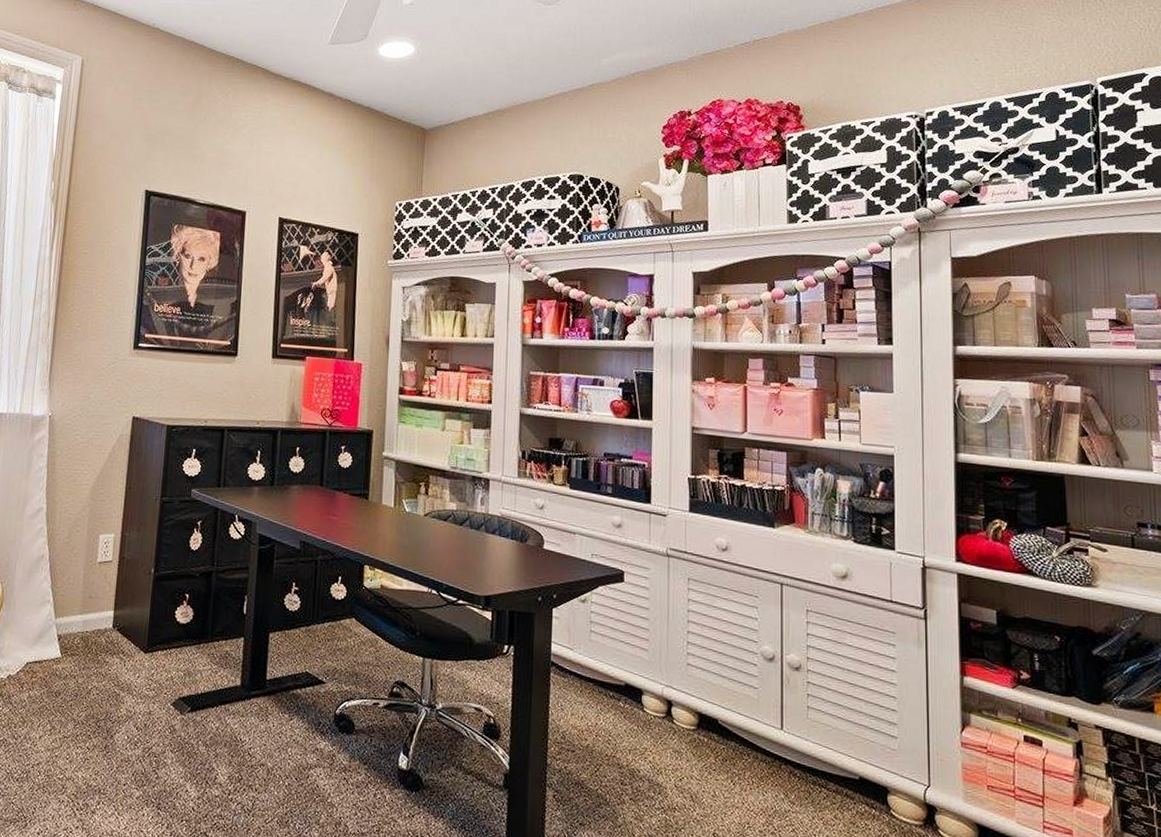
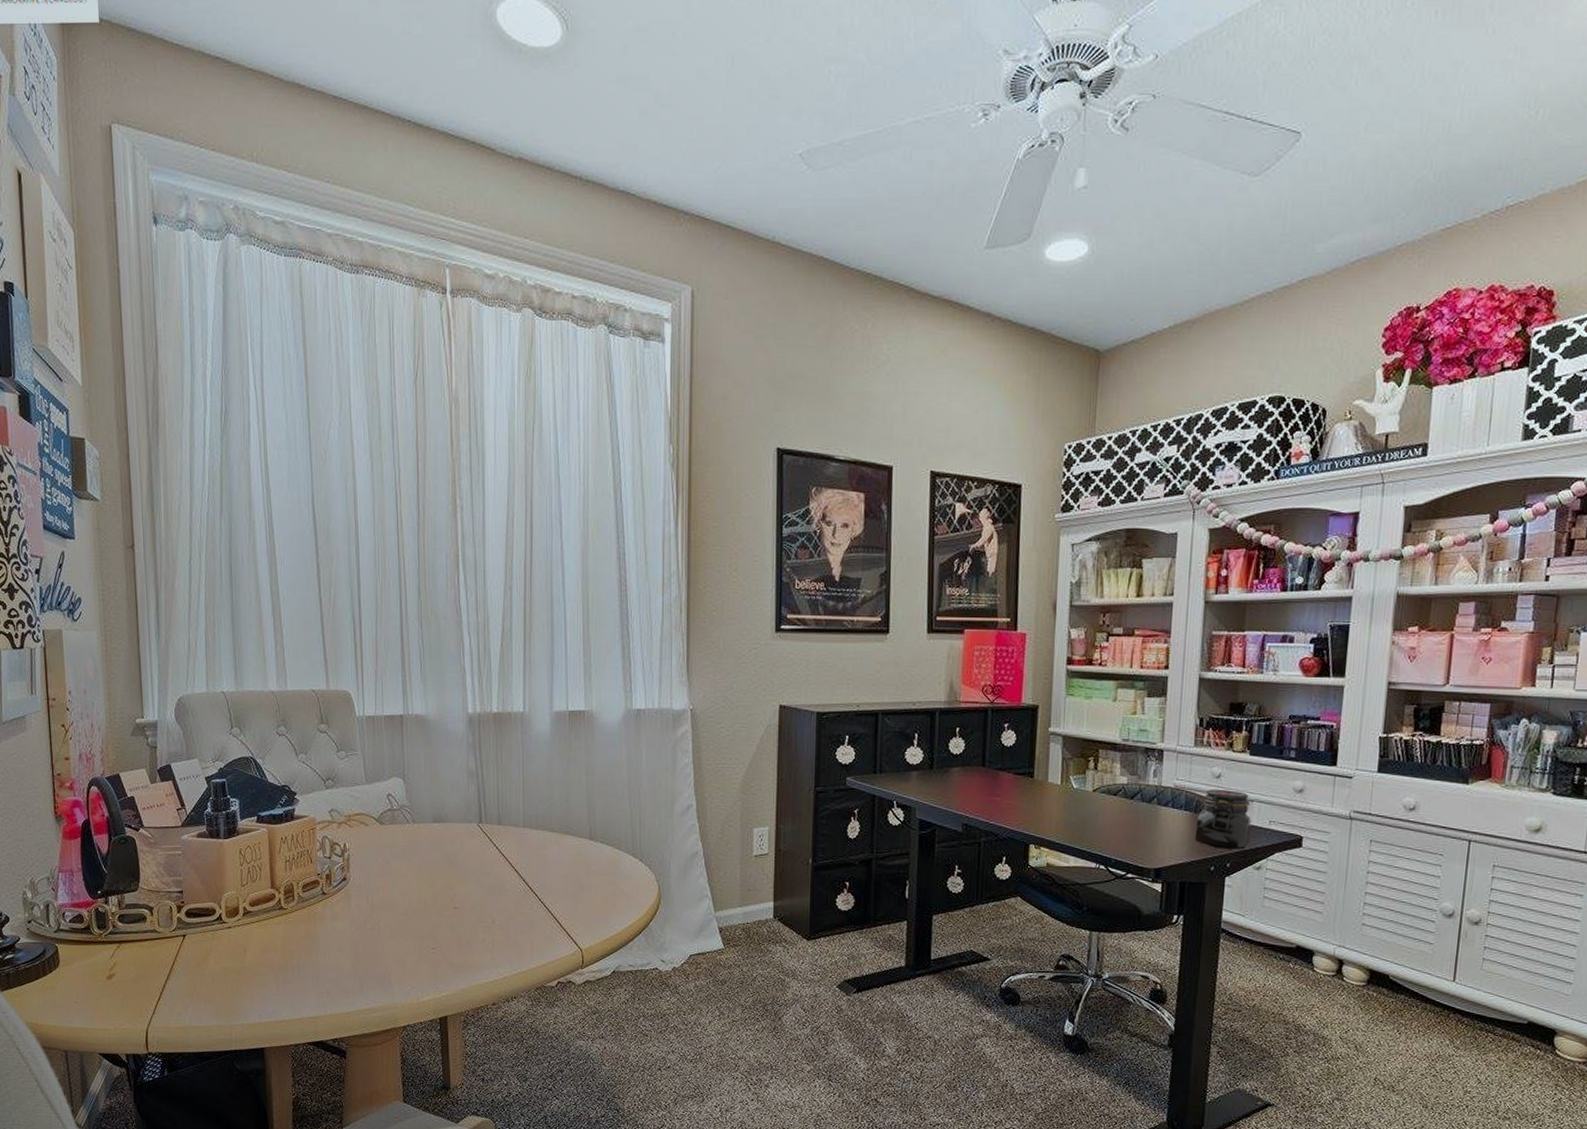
jar: none [522,520,575,581] -> present [1195,789,1252,850]

